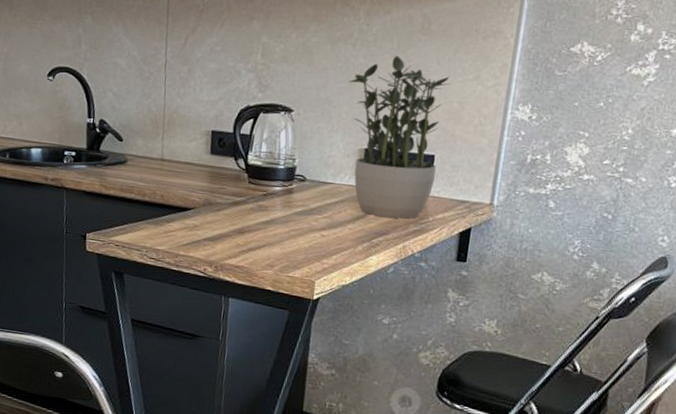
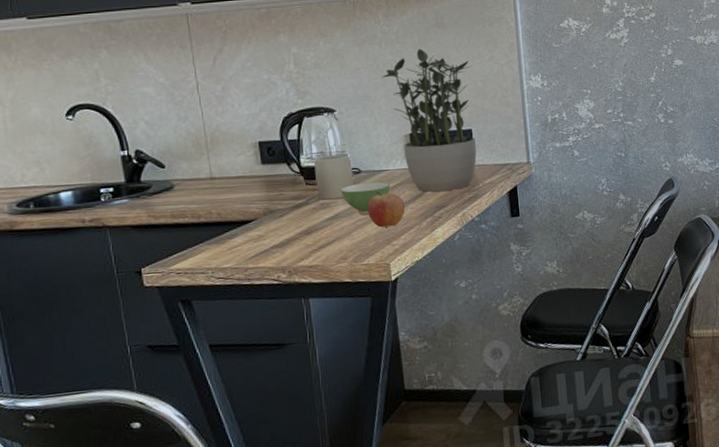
mug: none [258,156,298,204] -> present [314,154,354,200]
bowl: none [280,191,334,227] -> present [339,181,391,215]
fruit: none [303,203,344,244] -> present [367,191,405,228]

